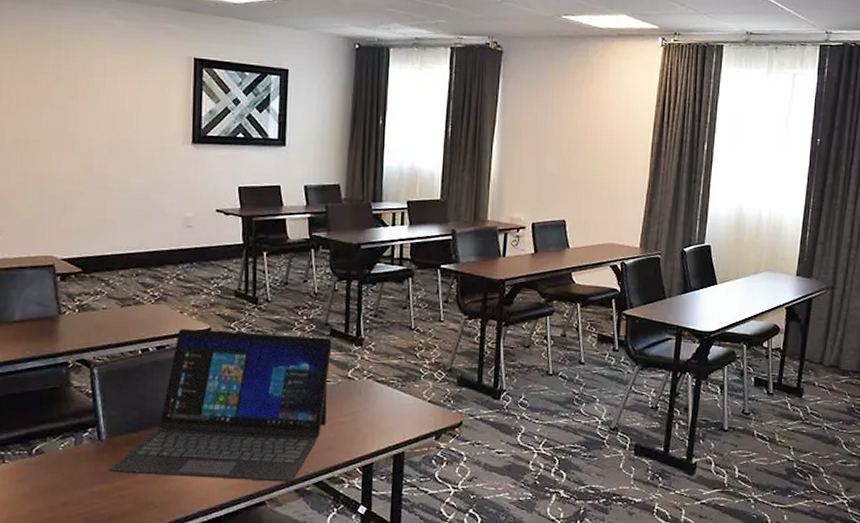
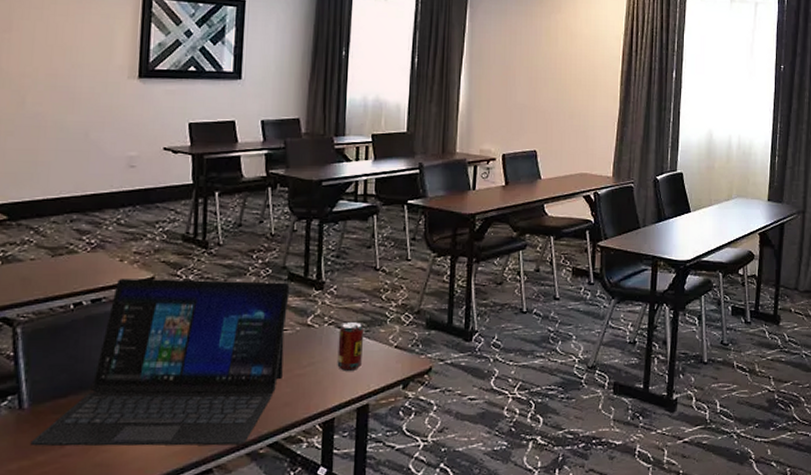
beverage can: none [375,376,400,421] -> present [337,321,365,371]

